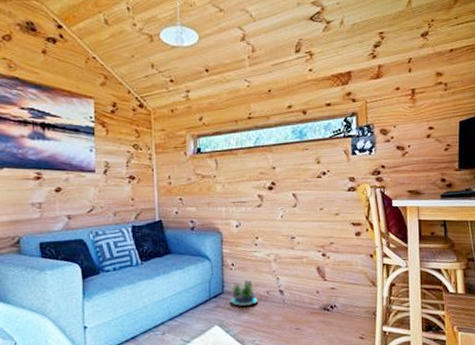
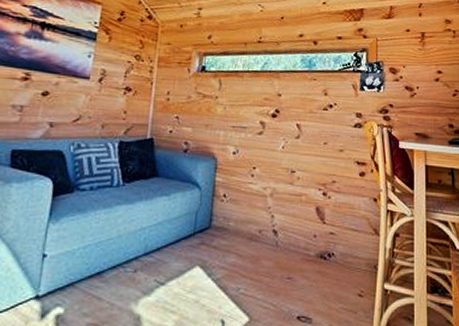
potted plant: present [230,279,258,306] -> none [217,214,248,245]

